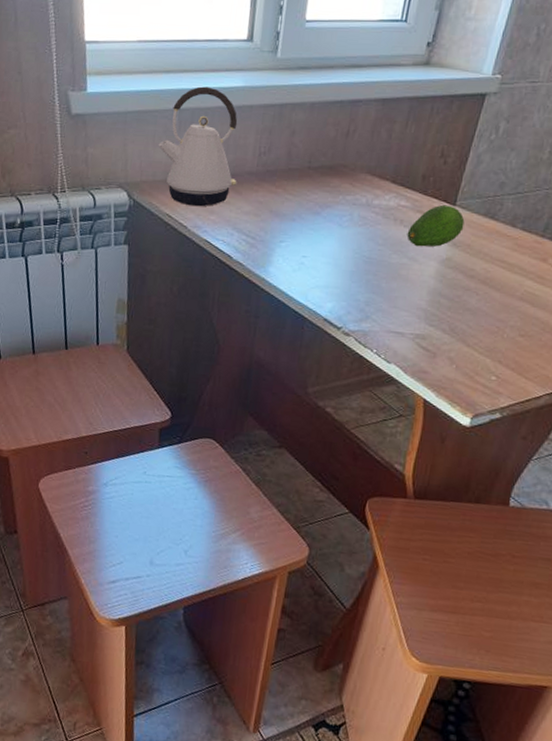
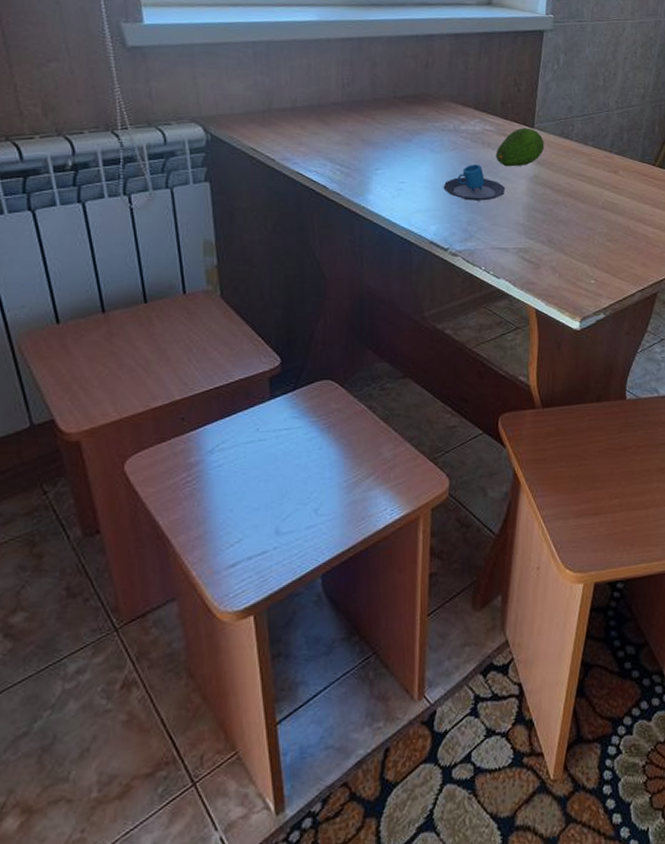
kettle: present [158,86,238,207] -> none [233,20,324,139]
mug: none [345,241,413,281] -> present [443,164,506,201]

